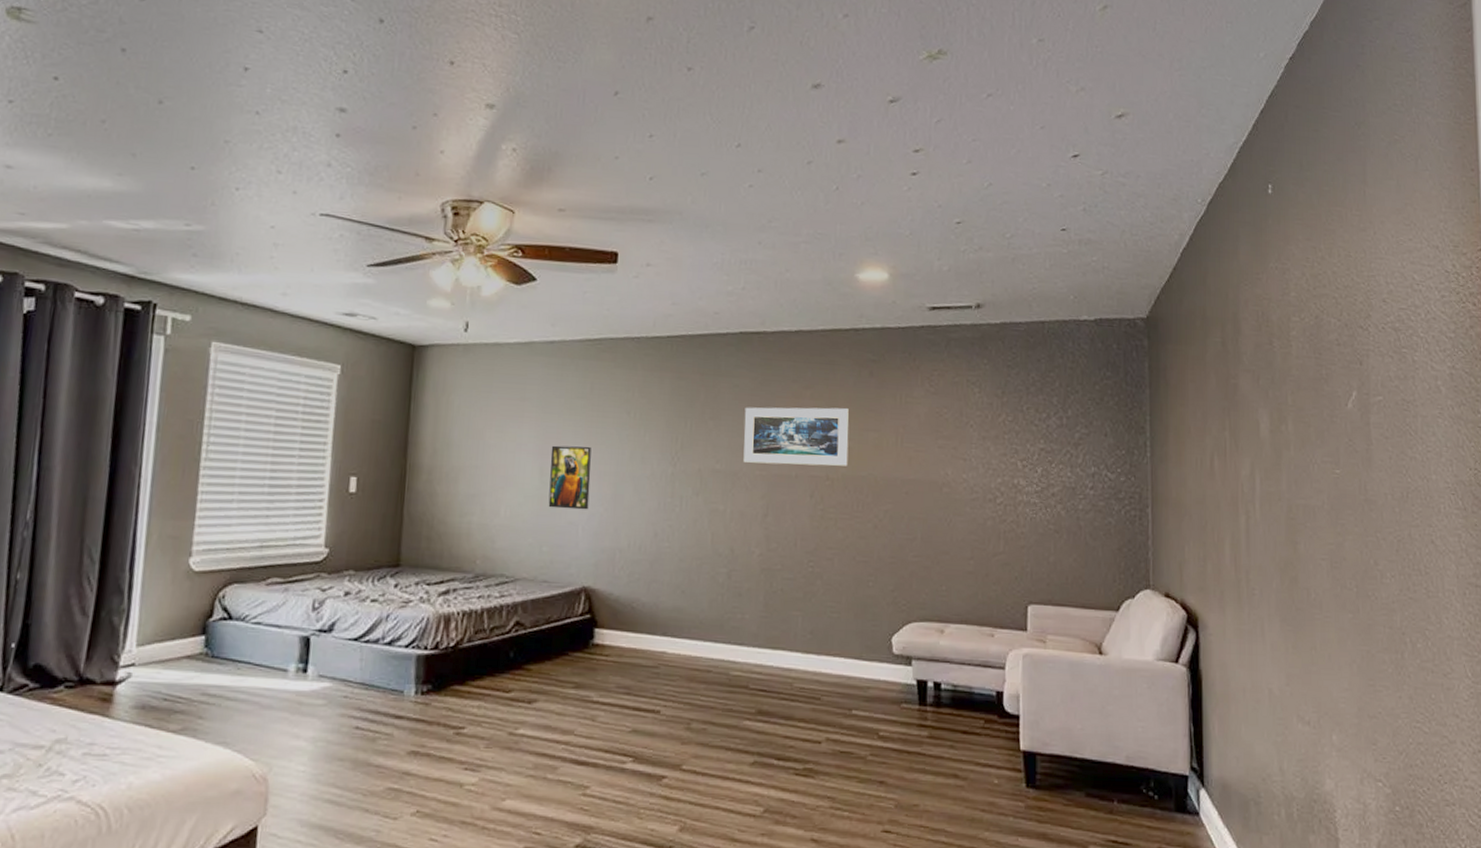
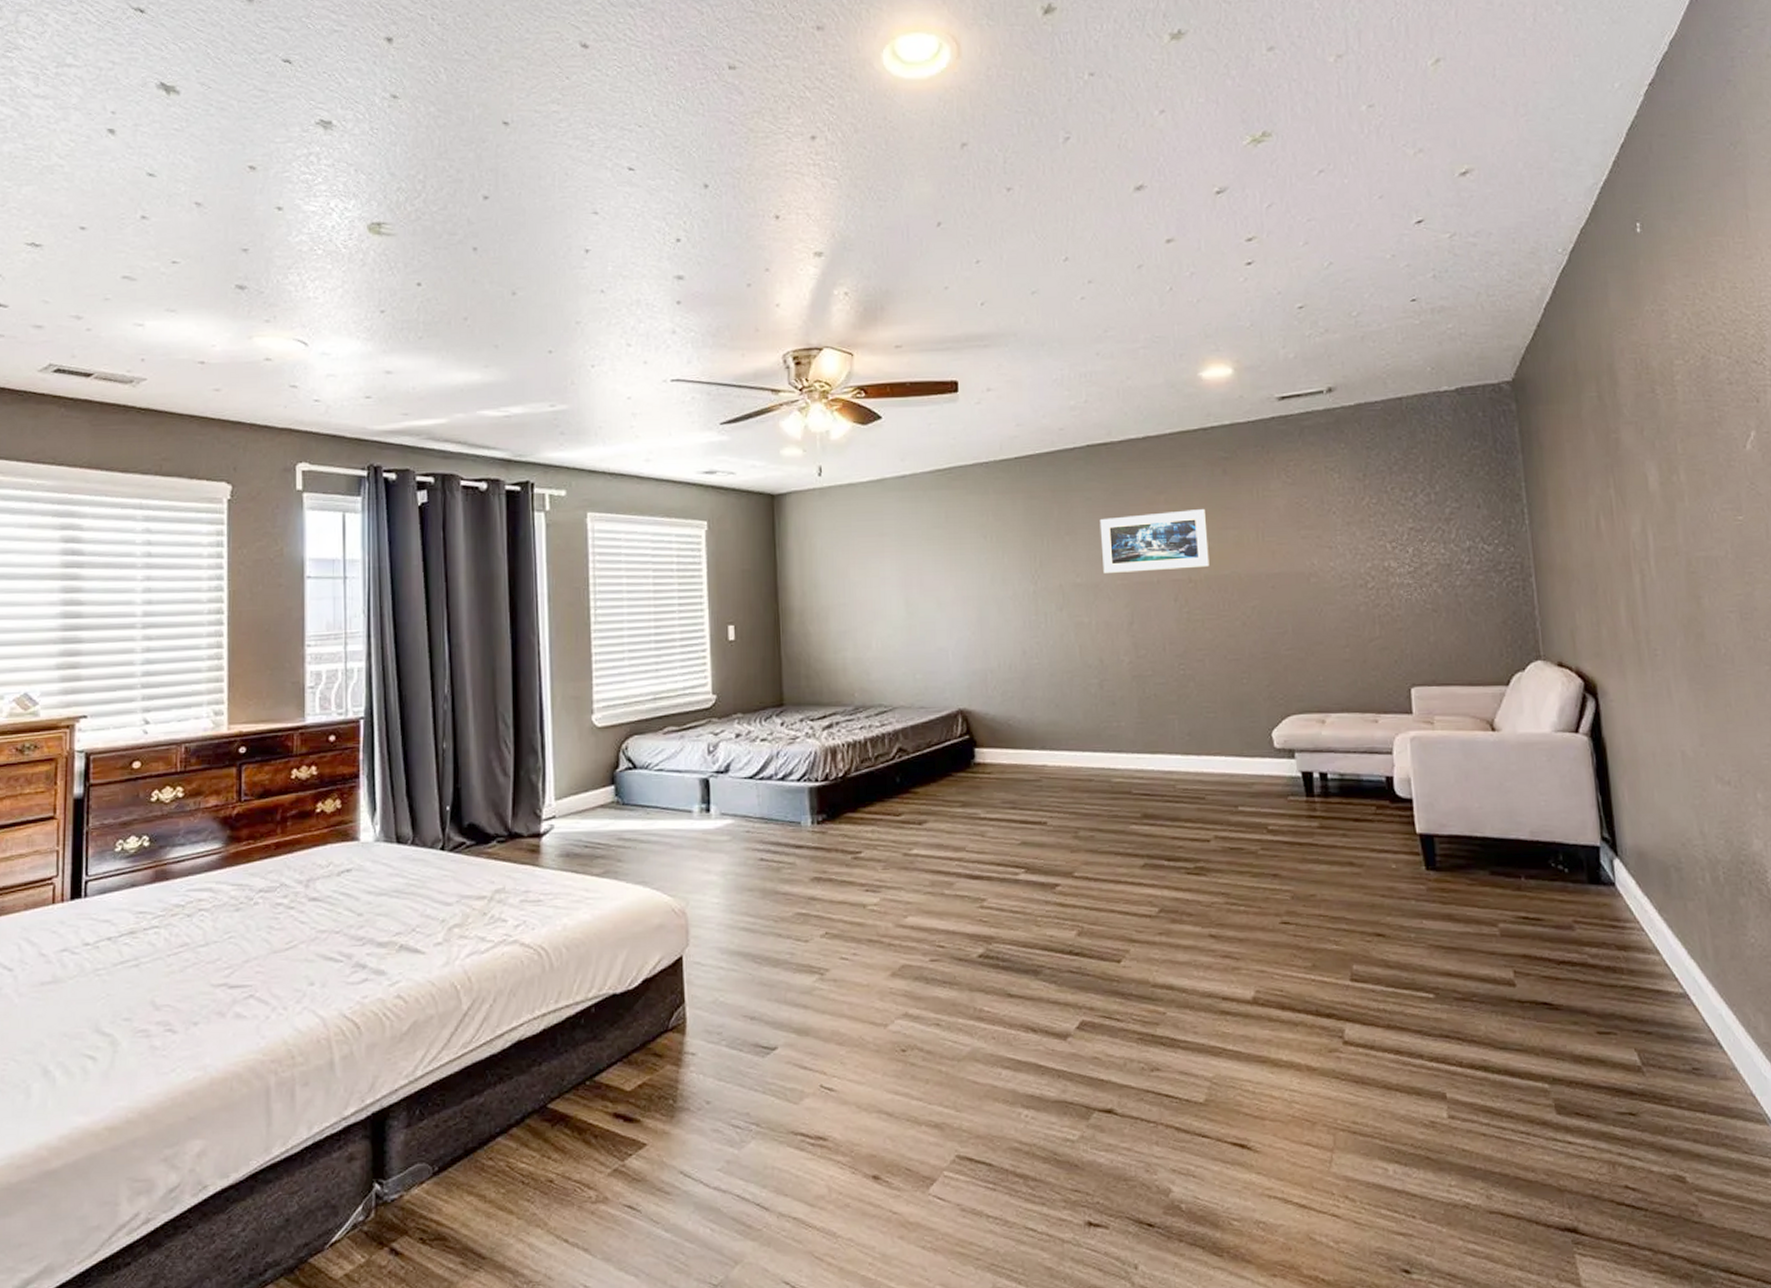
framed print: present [548,445,591,510] -> none [914,573,956,637]

